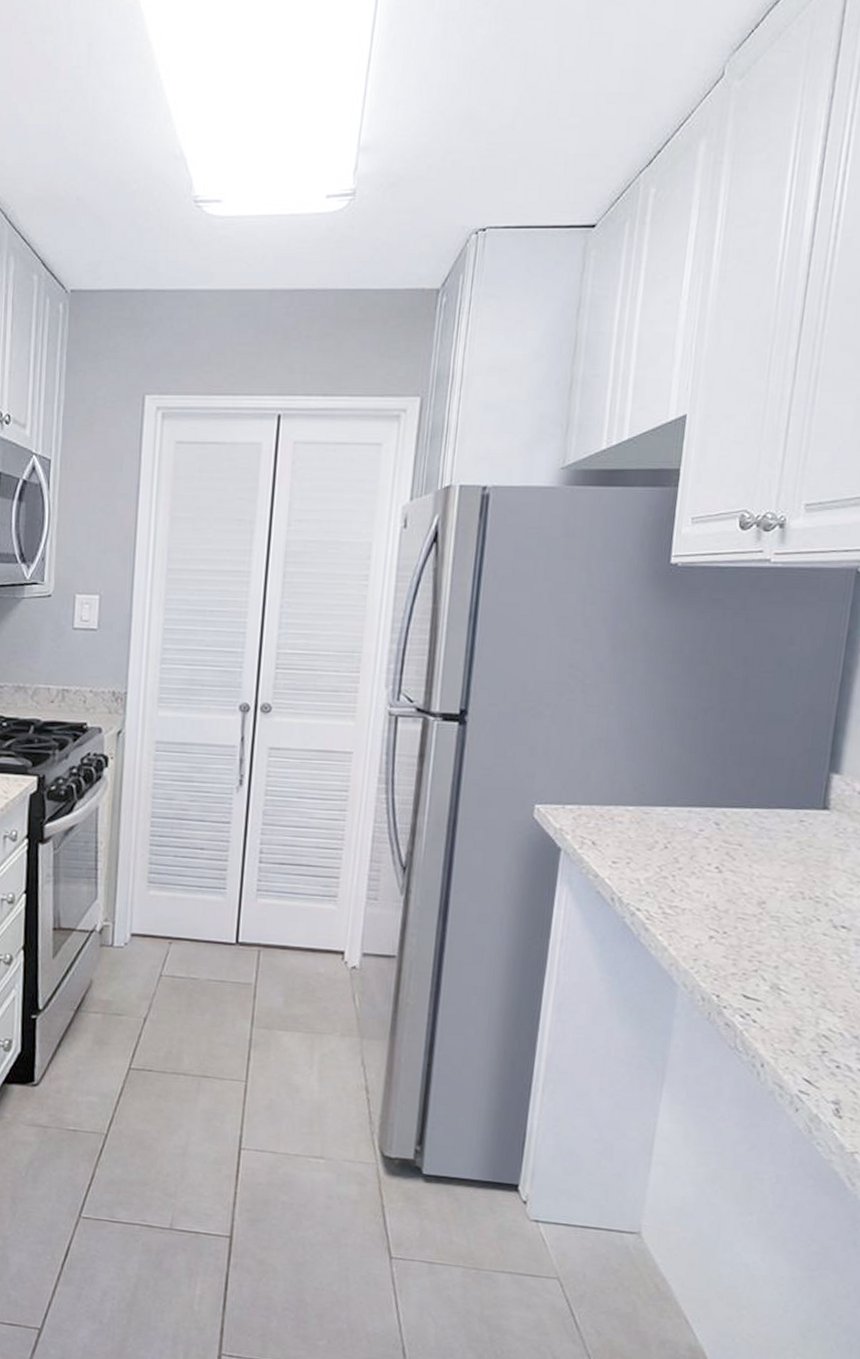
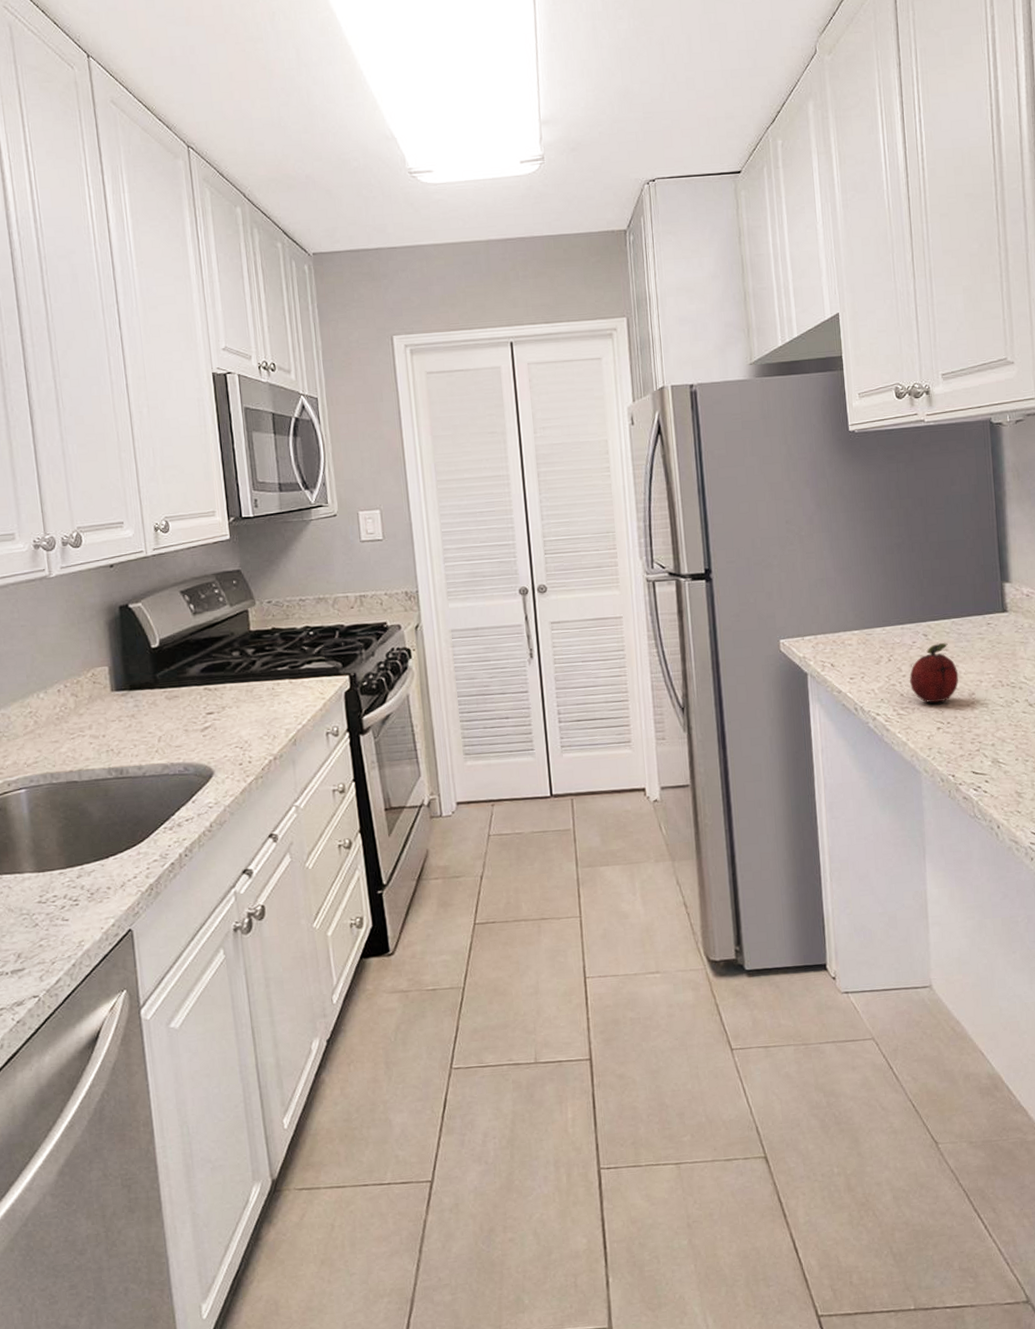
fruit: none [685,835,750,907] -> present [909,642,959,703]

